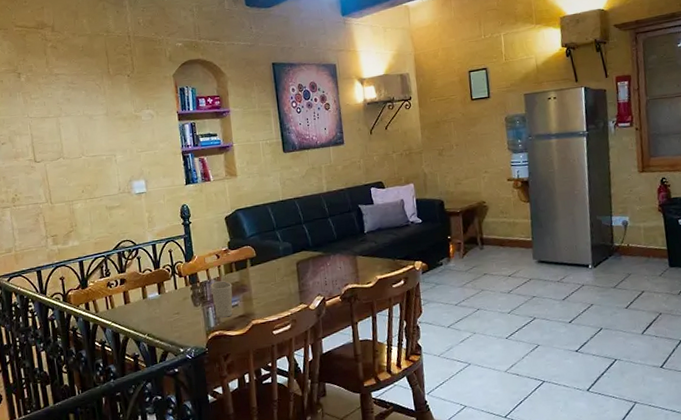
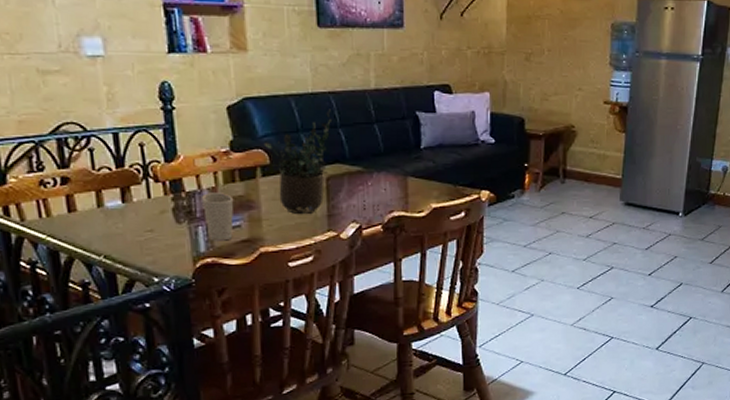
potted plant: none [251,210,298,293] -> present [263,109,333,215]

